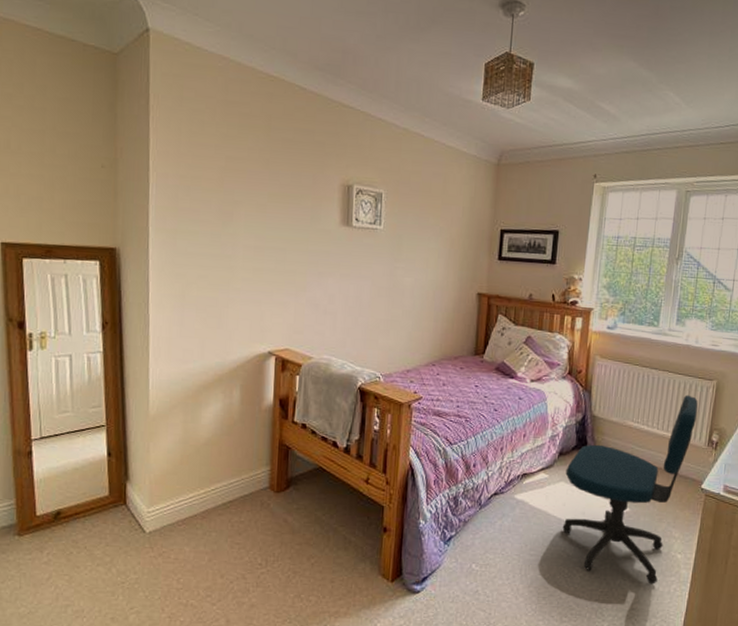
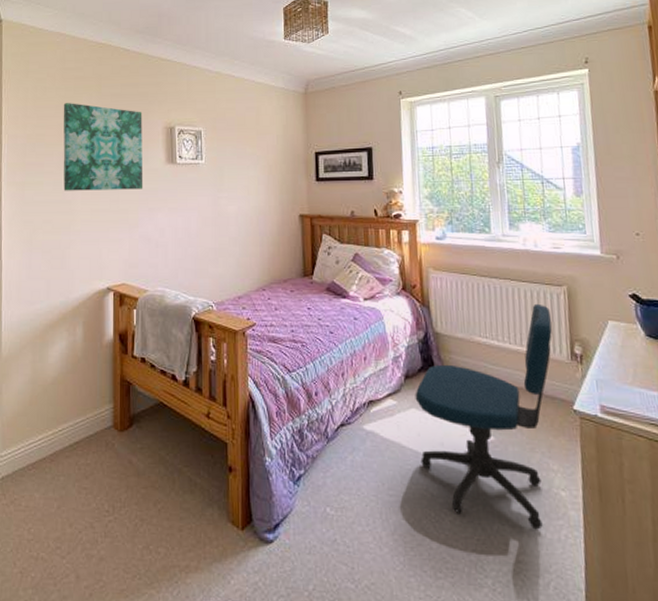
wall art: none [222,143,317,251] -> present [63,103,143,191]

